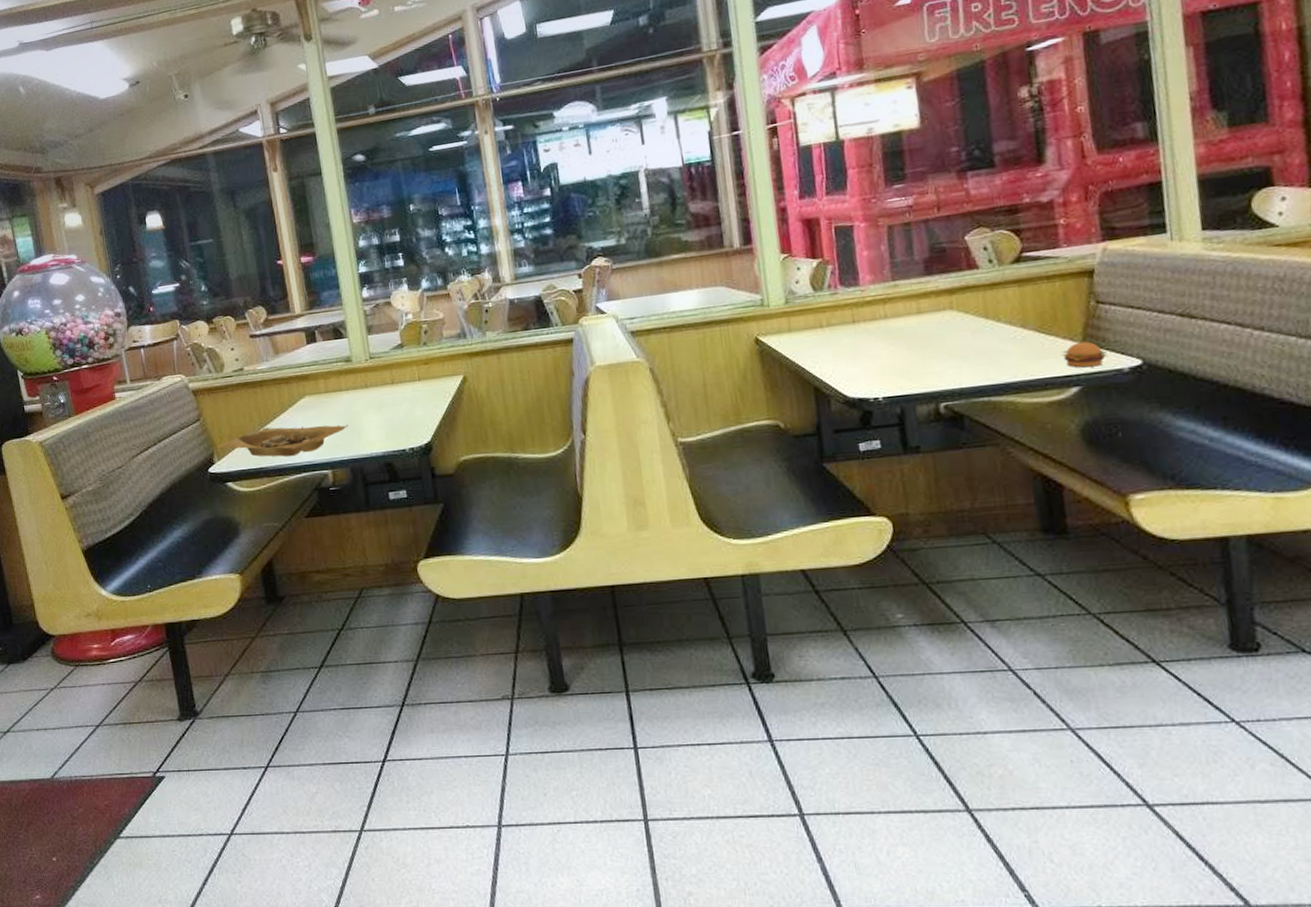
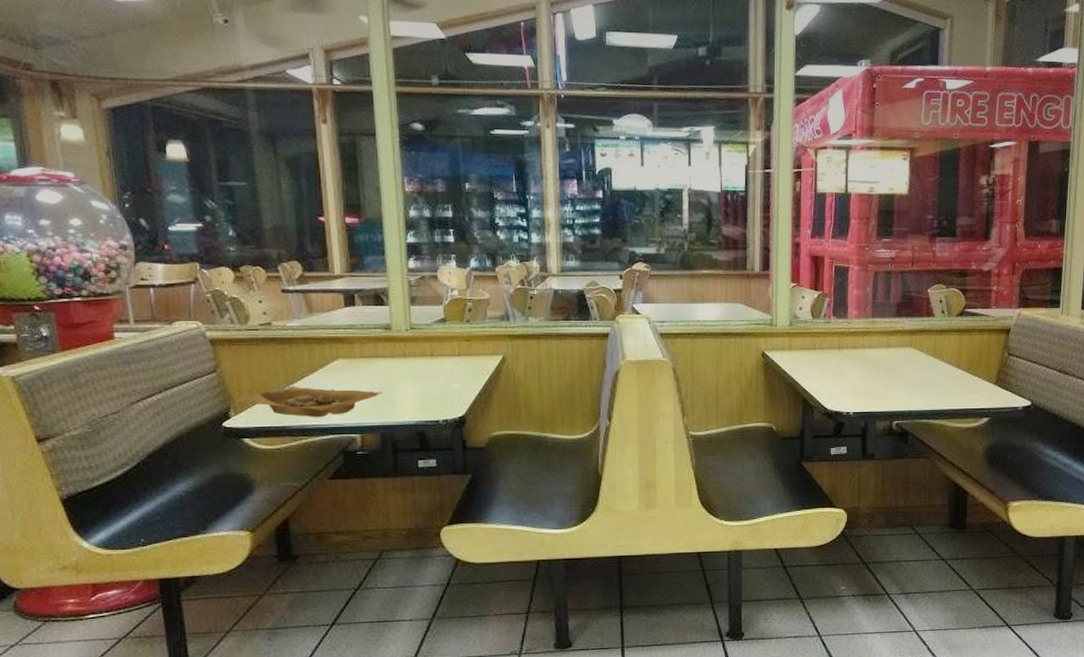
hamburger: present [1061,341,1109,368] -> none [980,383,1010,403]

